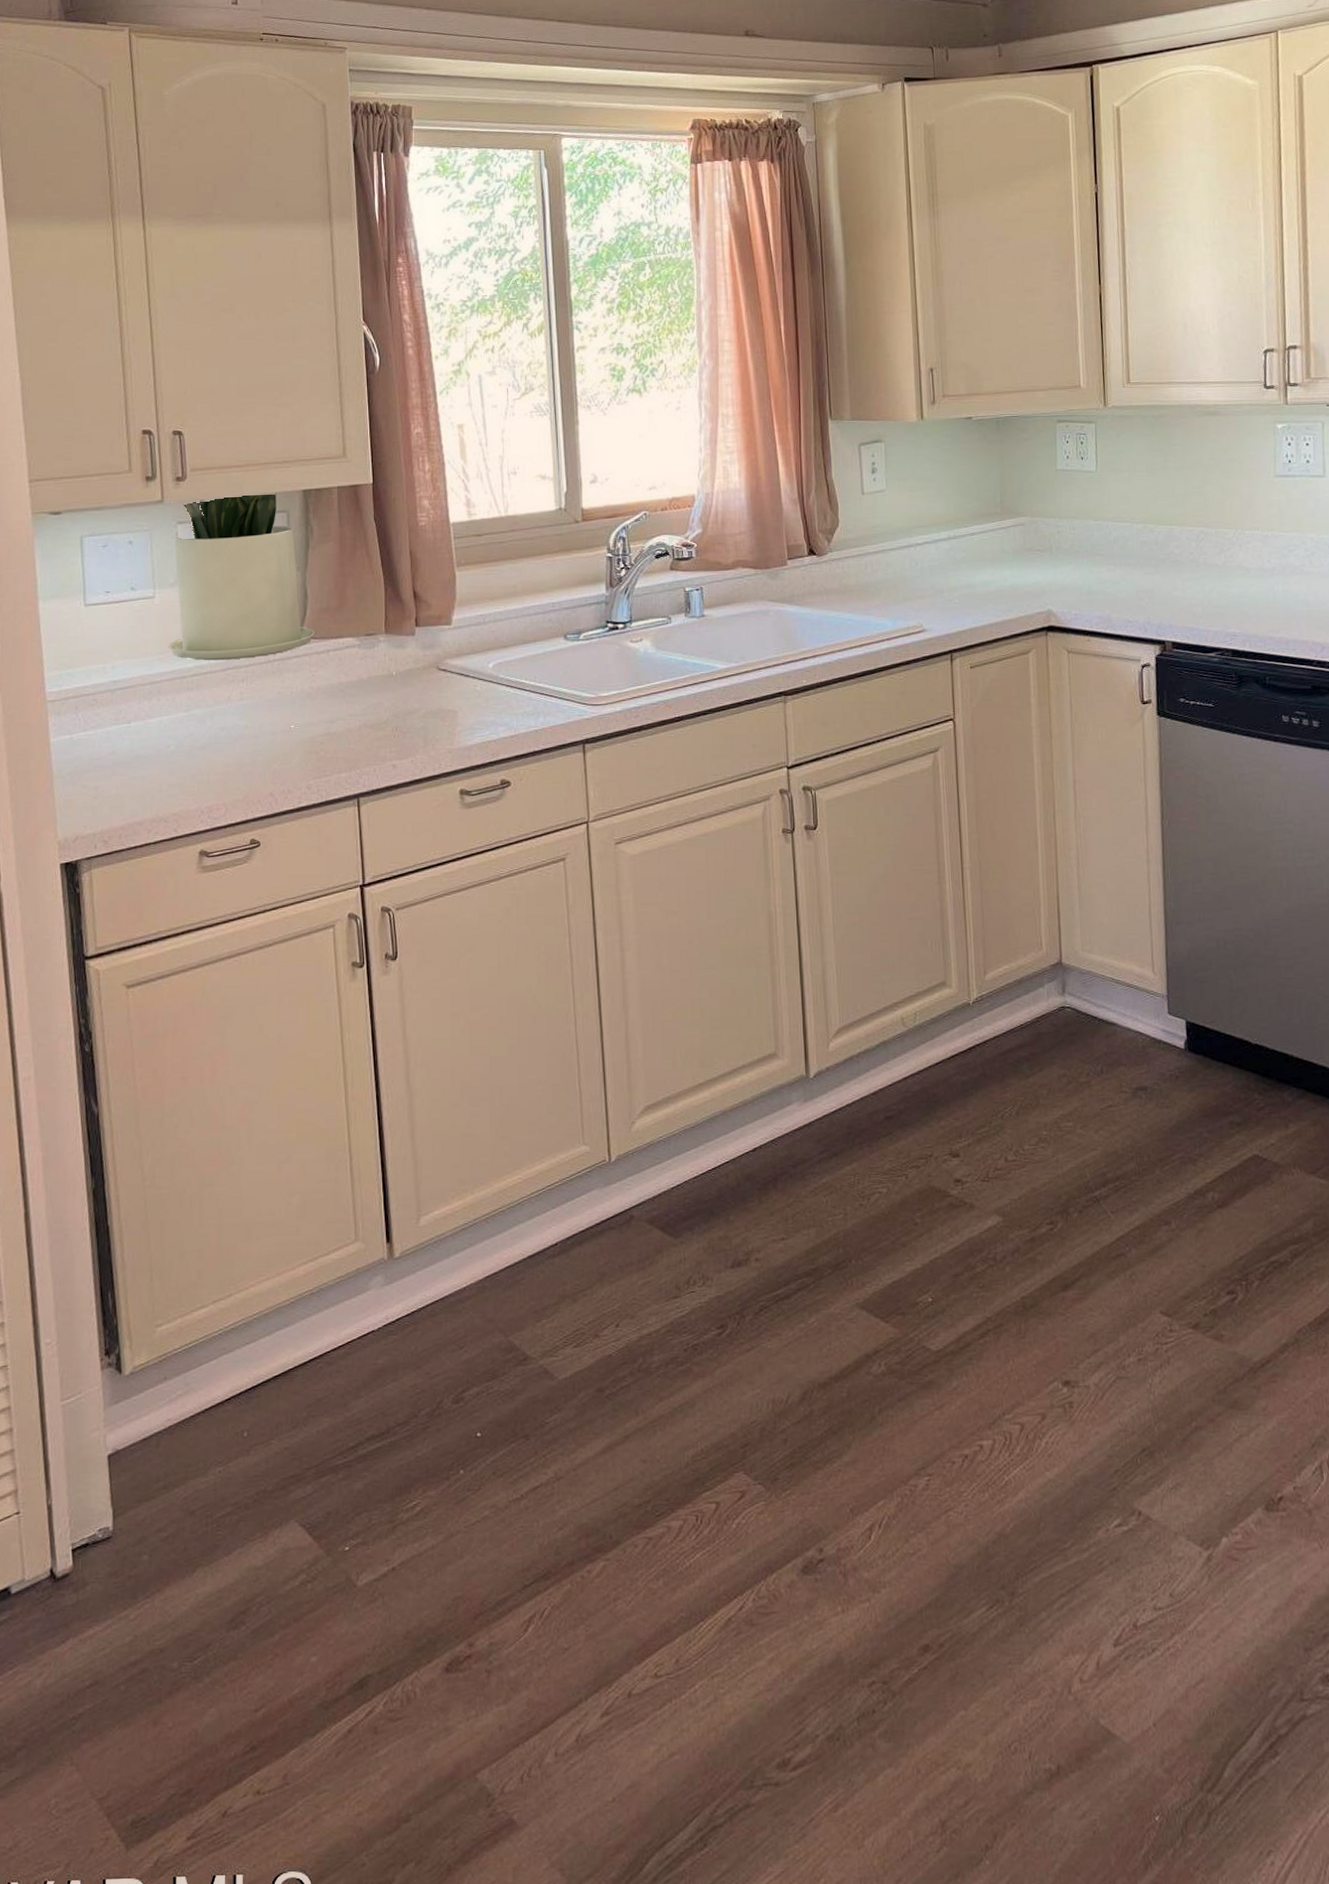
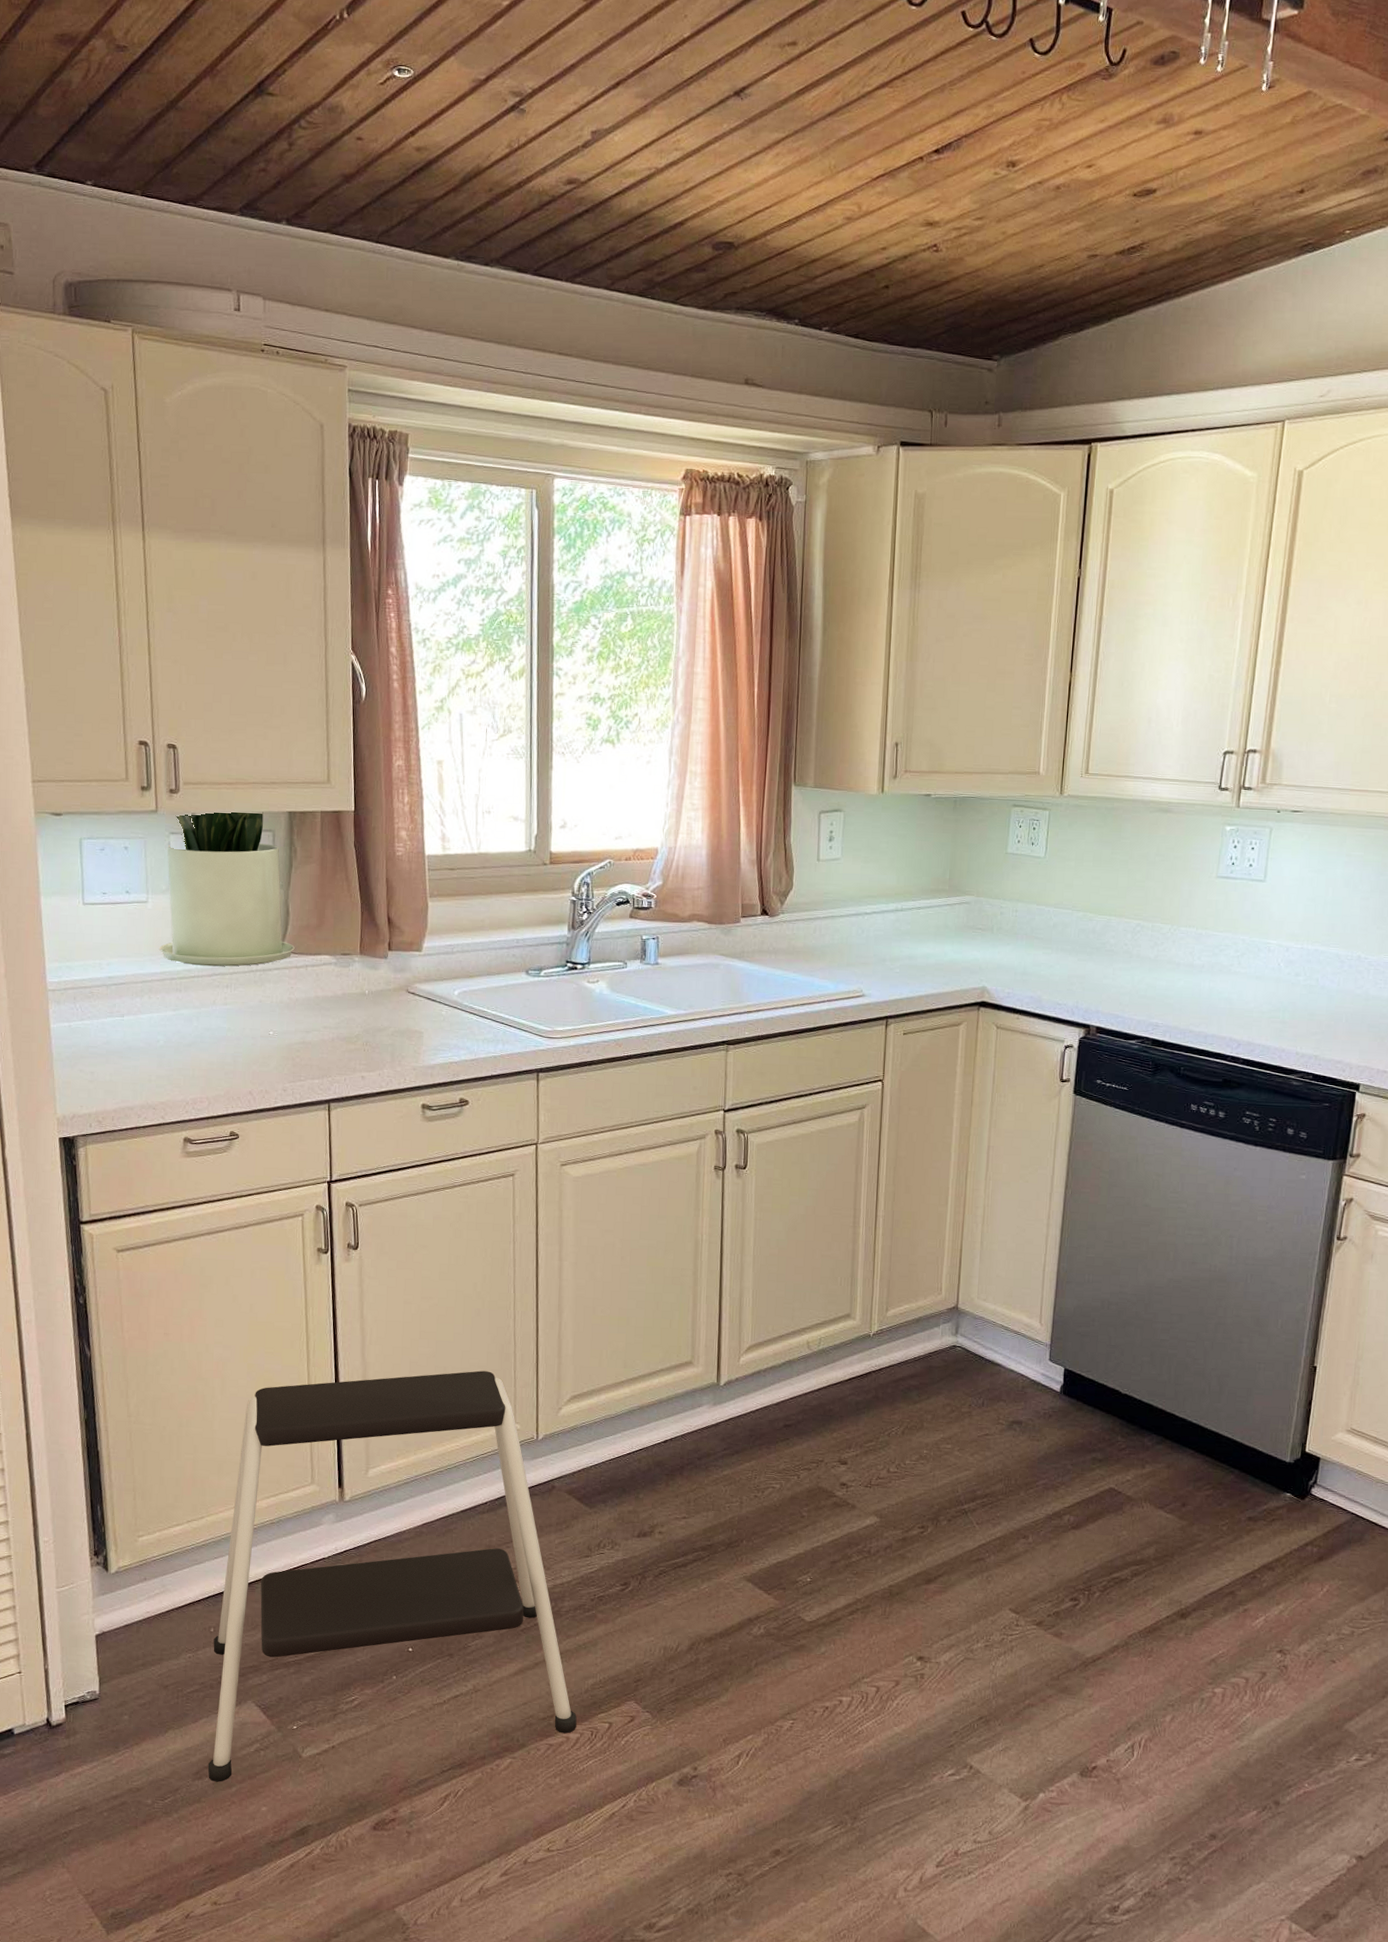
step stool: none [244,1086,678,1630] -> present [208,1370,577,1782]

